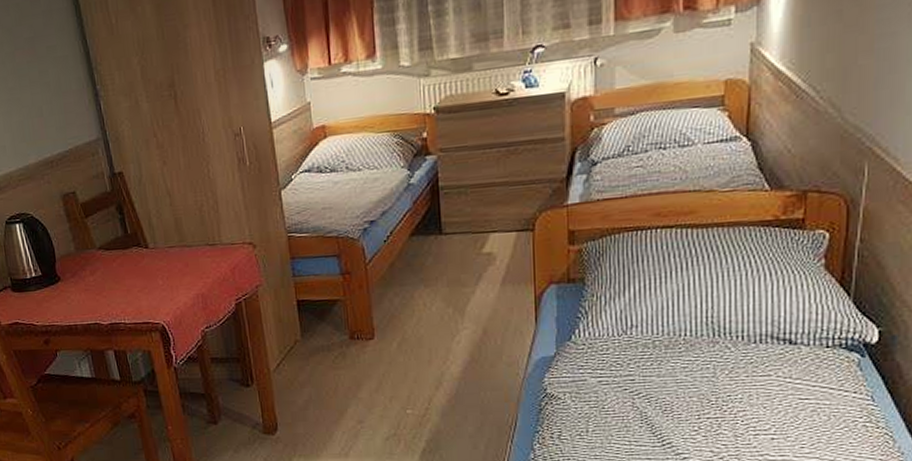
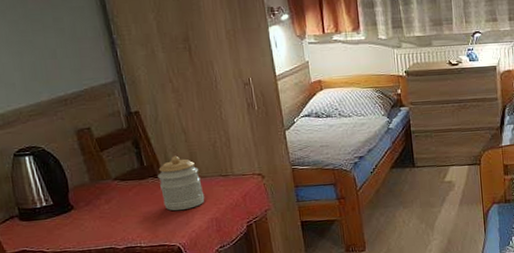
jar: none [142,222,191,285] -> present [158,155,205,211]

